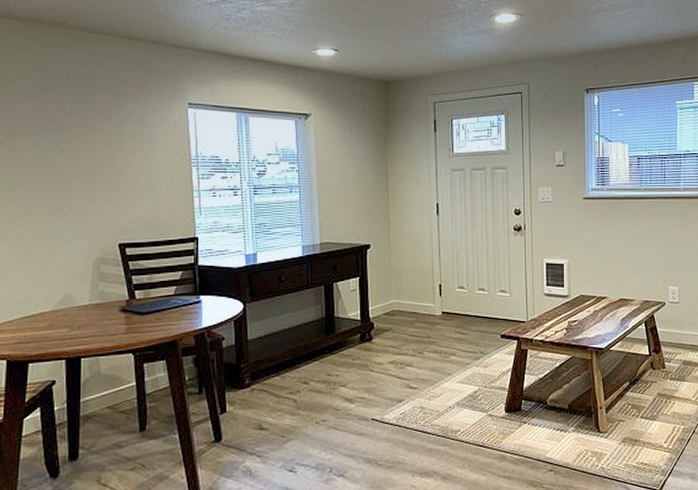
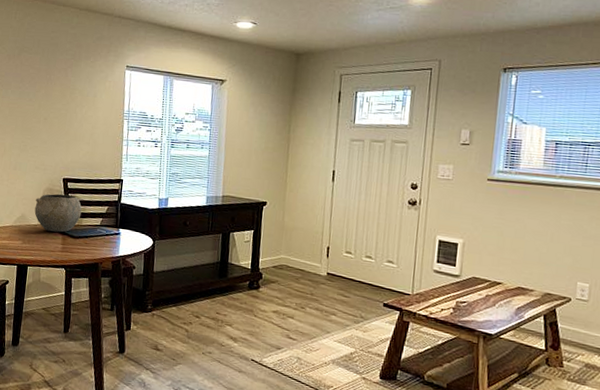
bowl: none [83,263,149,310] -> present [34,193,82,233]

